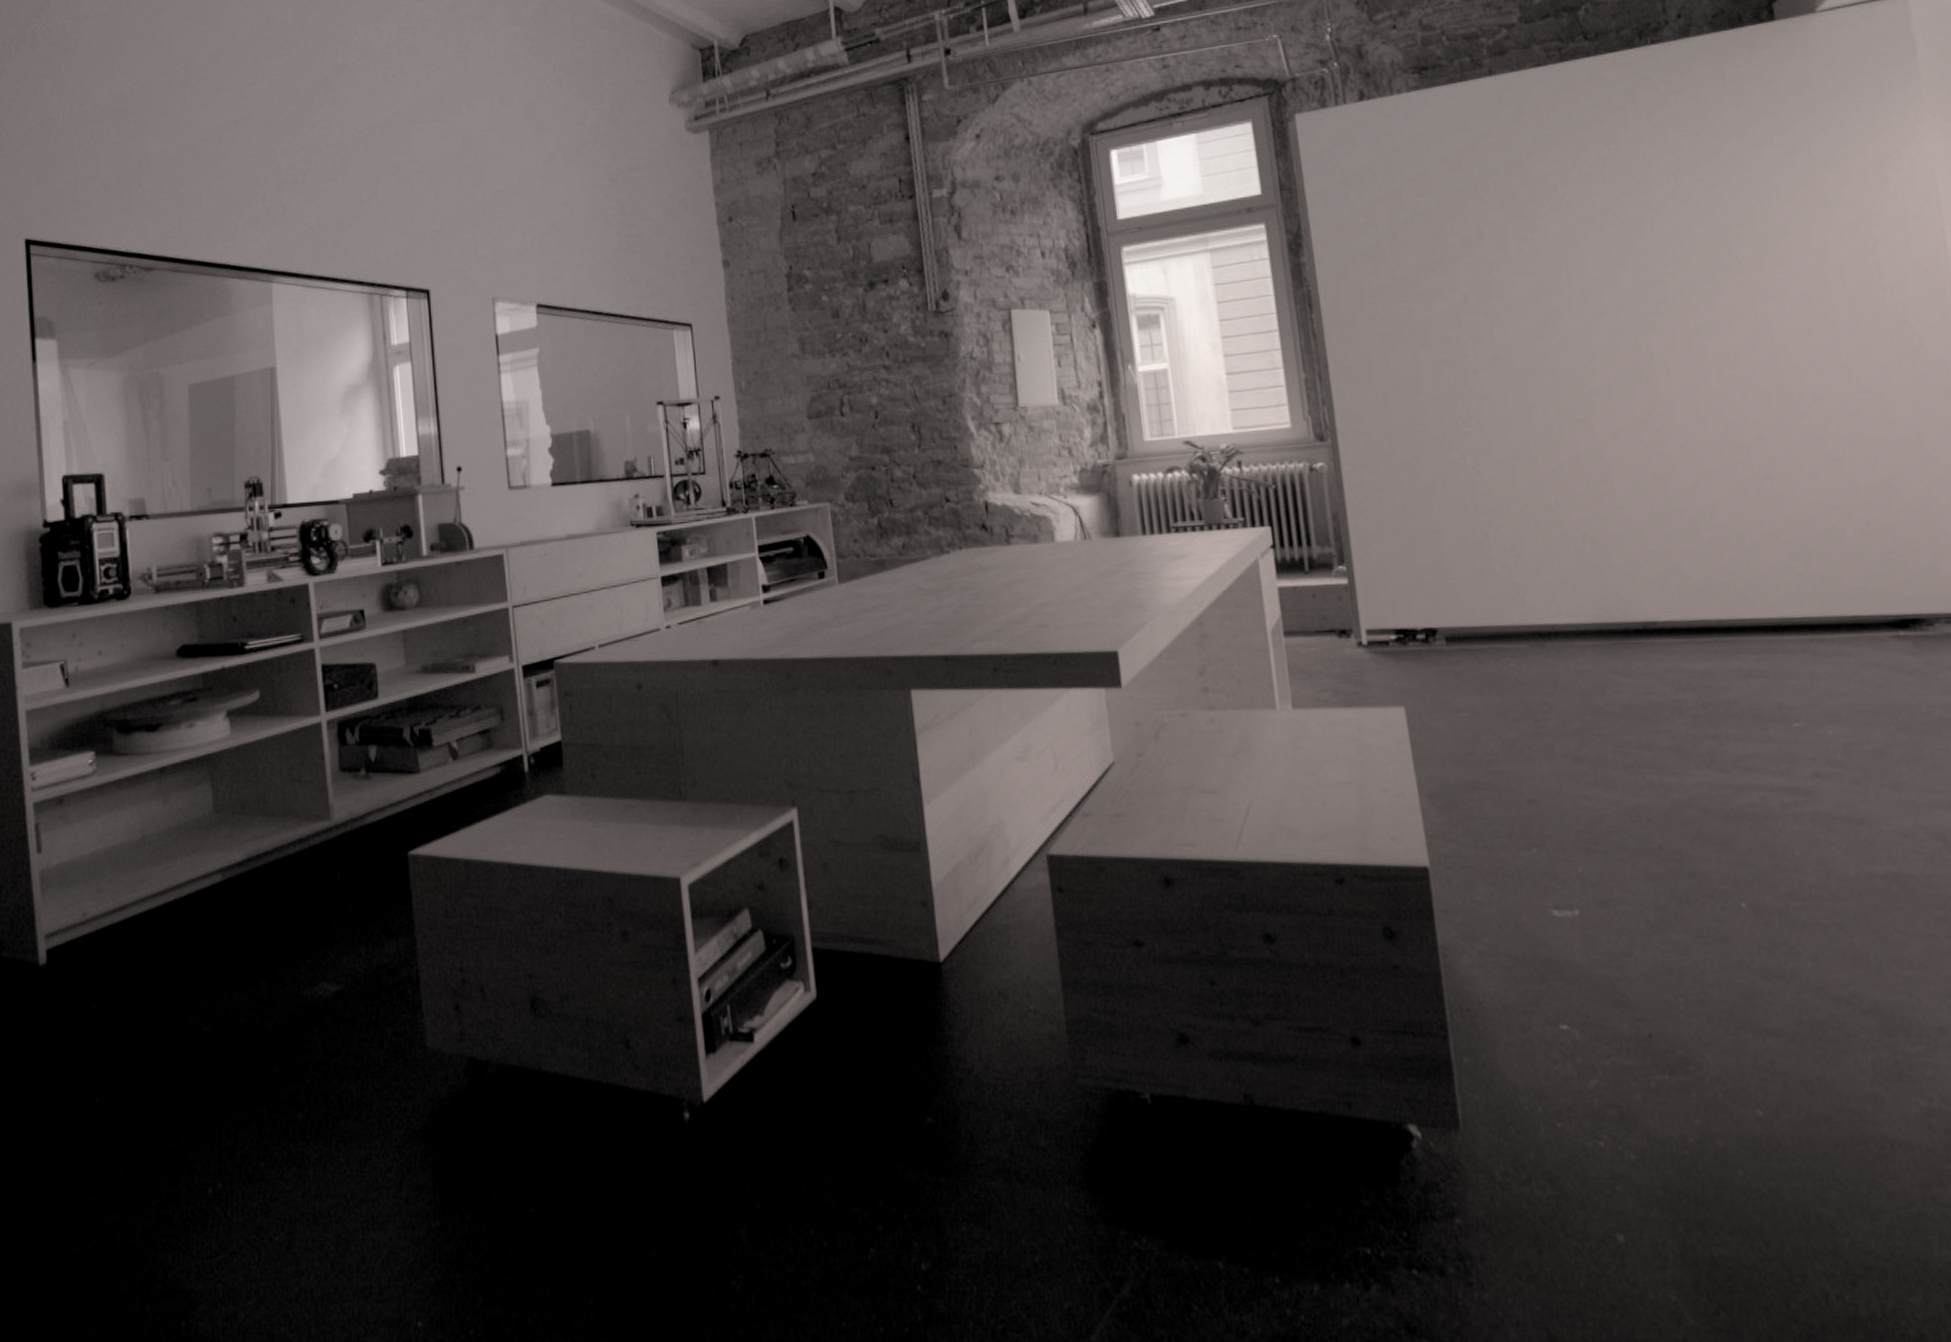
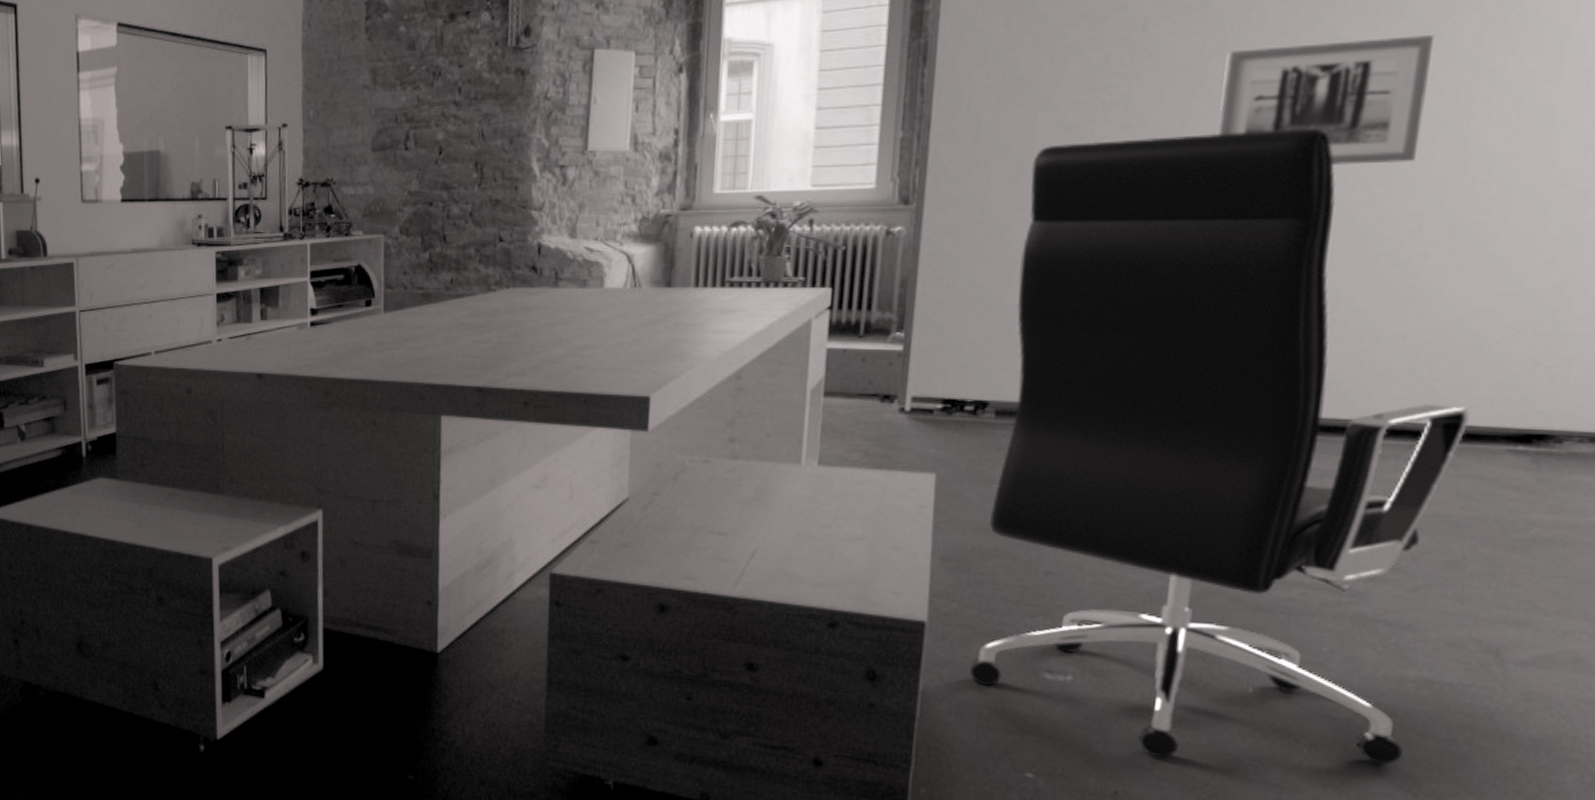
office chair: none [1424,351,1895,991] -> present [969,128,1471,765]
wall art: none [1563,267,1739,383] -> present [1216,35,1435,165]

